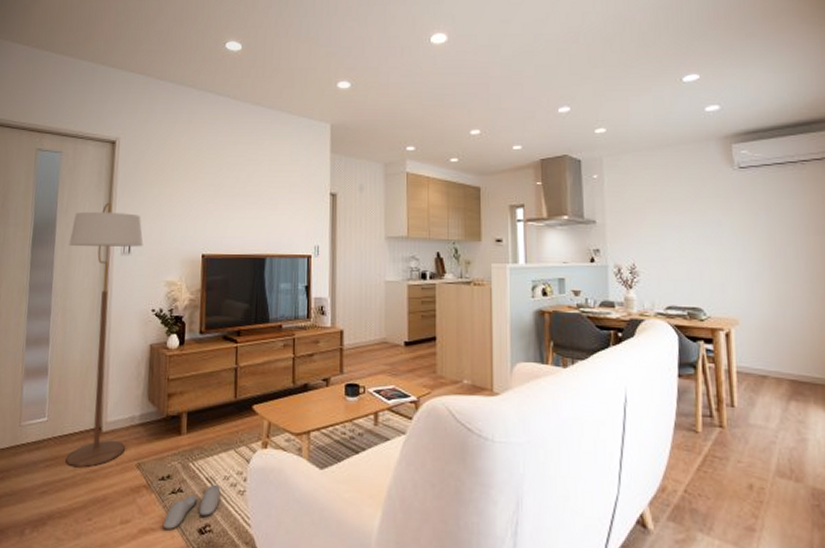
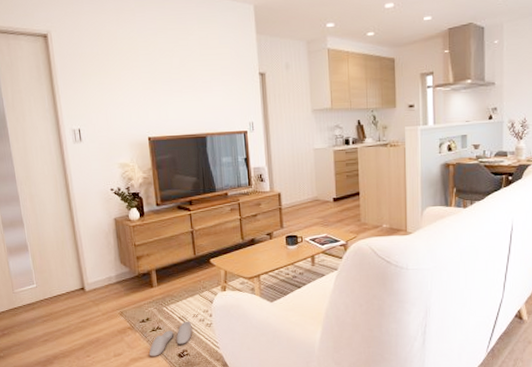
floor lamp: present [66,202,143,468] -> none [22,95,108,320]

